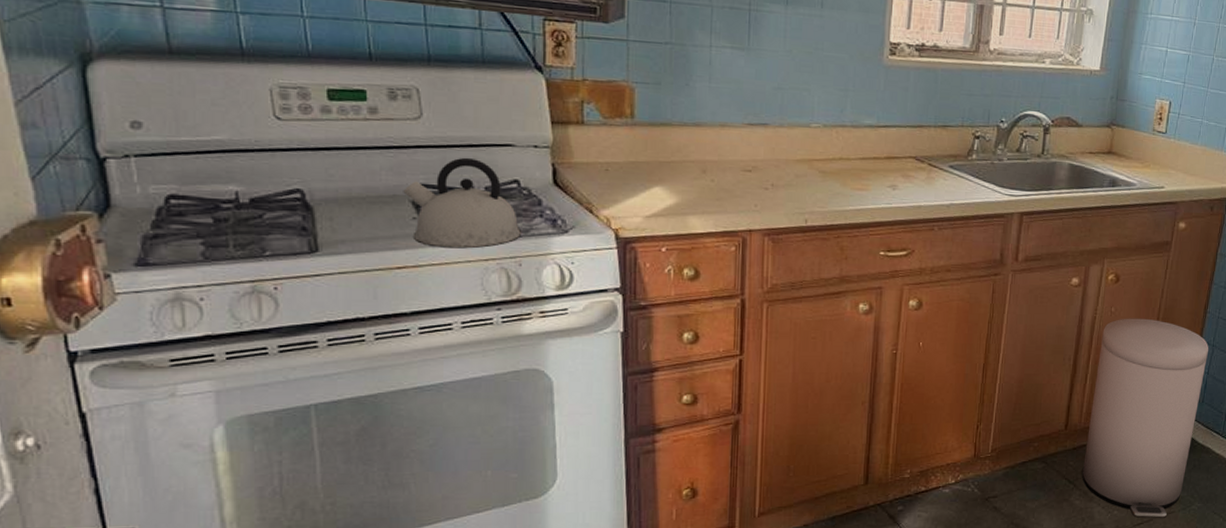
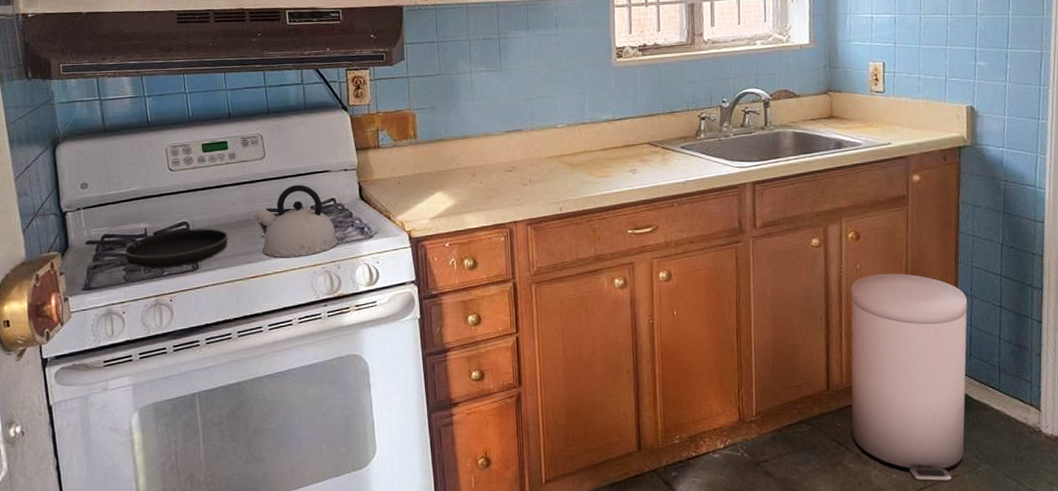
frying pan: none [137,198,364,245] -> present [84,228,228,268]

